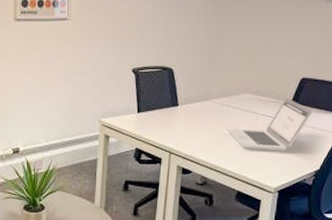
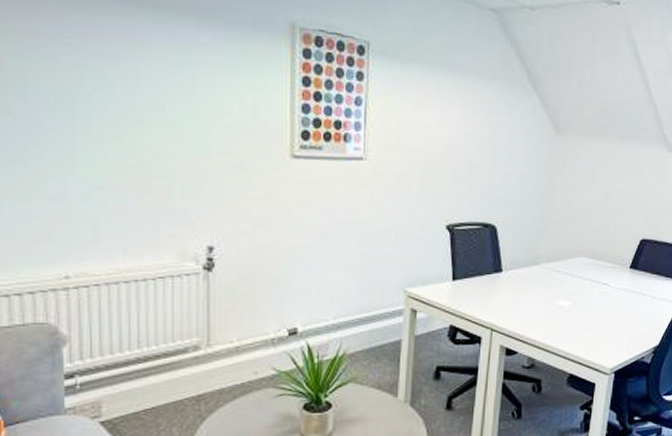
laptop: present [227,98,312,151] -> none [558,263,651,324]

